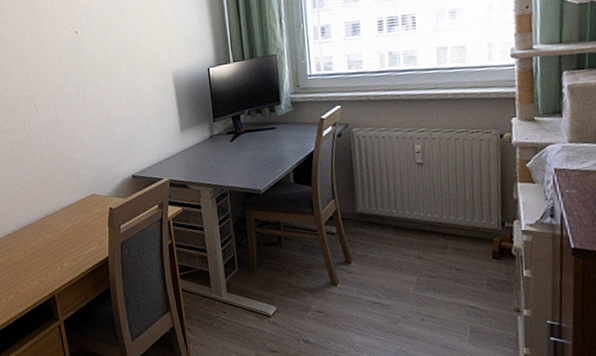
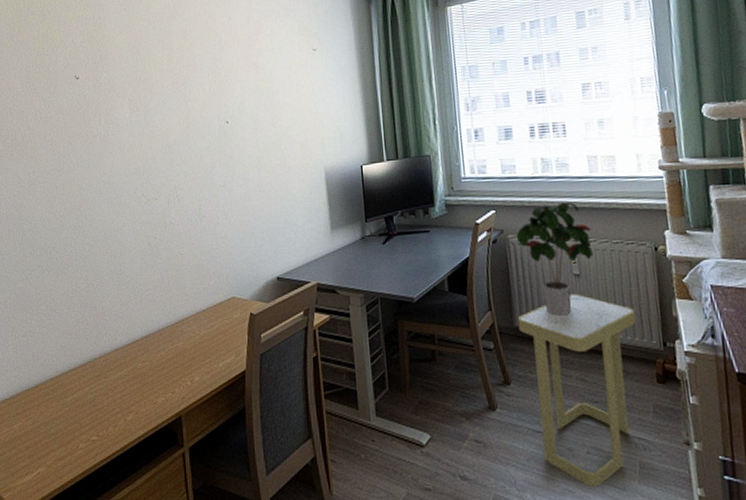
side table: none [359,181,476,348] -> present [517,294,636,487]
potted plant: none [360,94,437,203] -> present [516,202,594,317]

